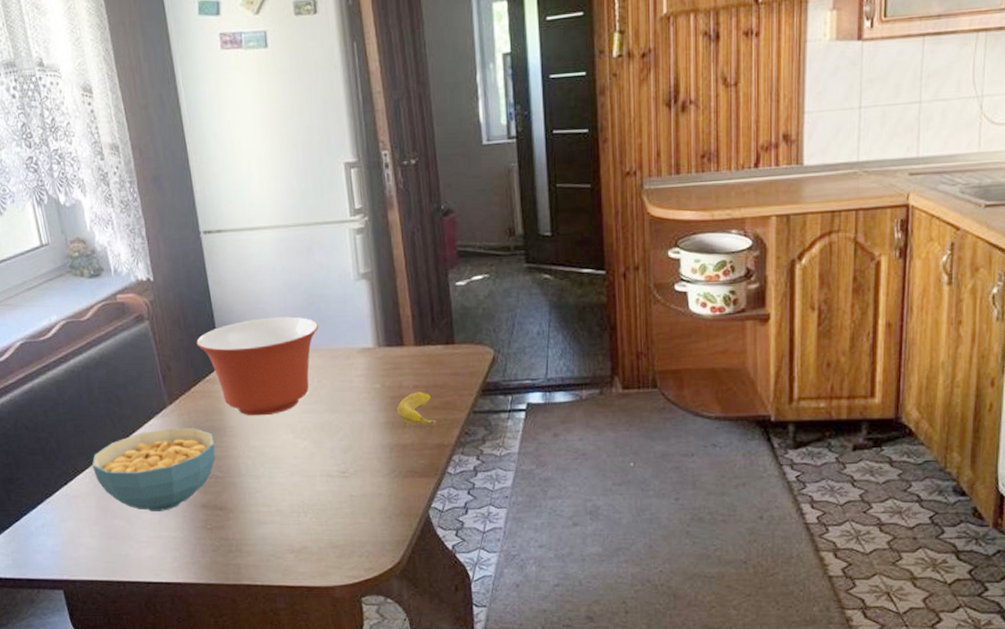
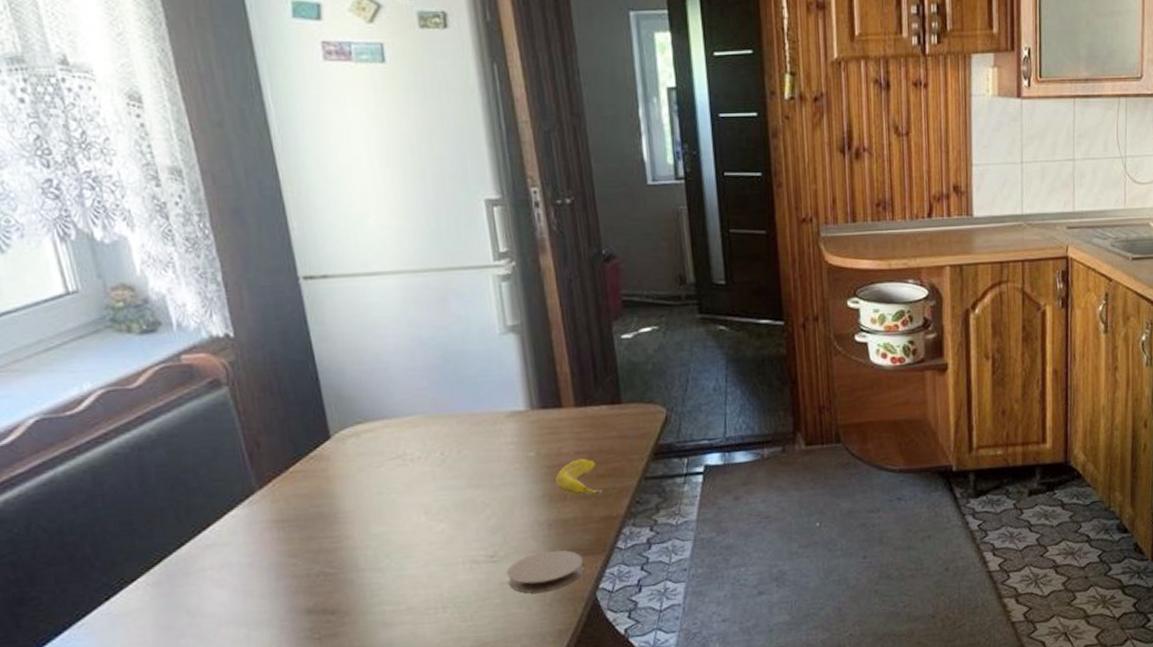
cereal bowl: present [91,427,216,512] -> none [146,516,324,625]
mixing bowl: present [196,316,319,416] -> none [295,377,458,497]
coaster: none [355,471,419,506] -> present [506,550,585,593]

